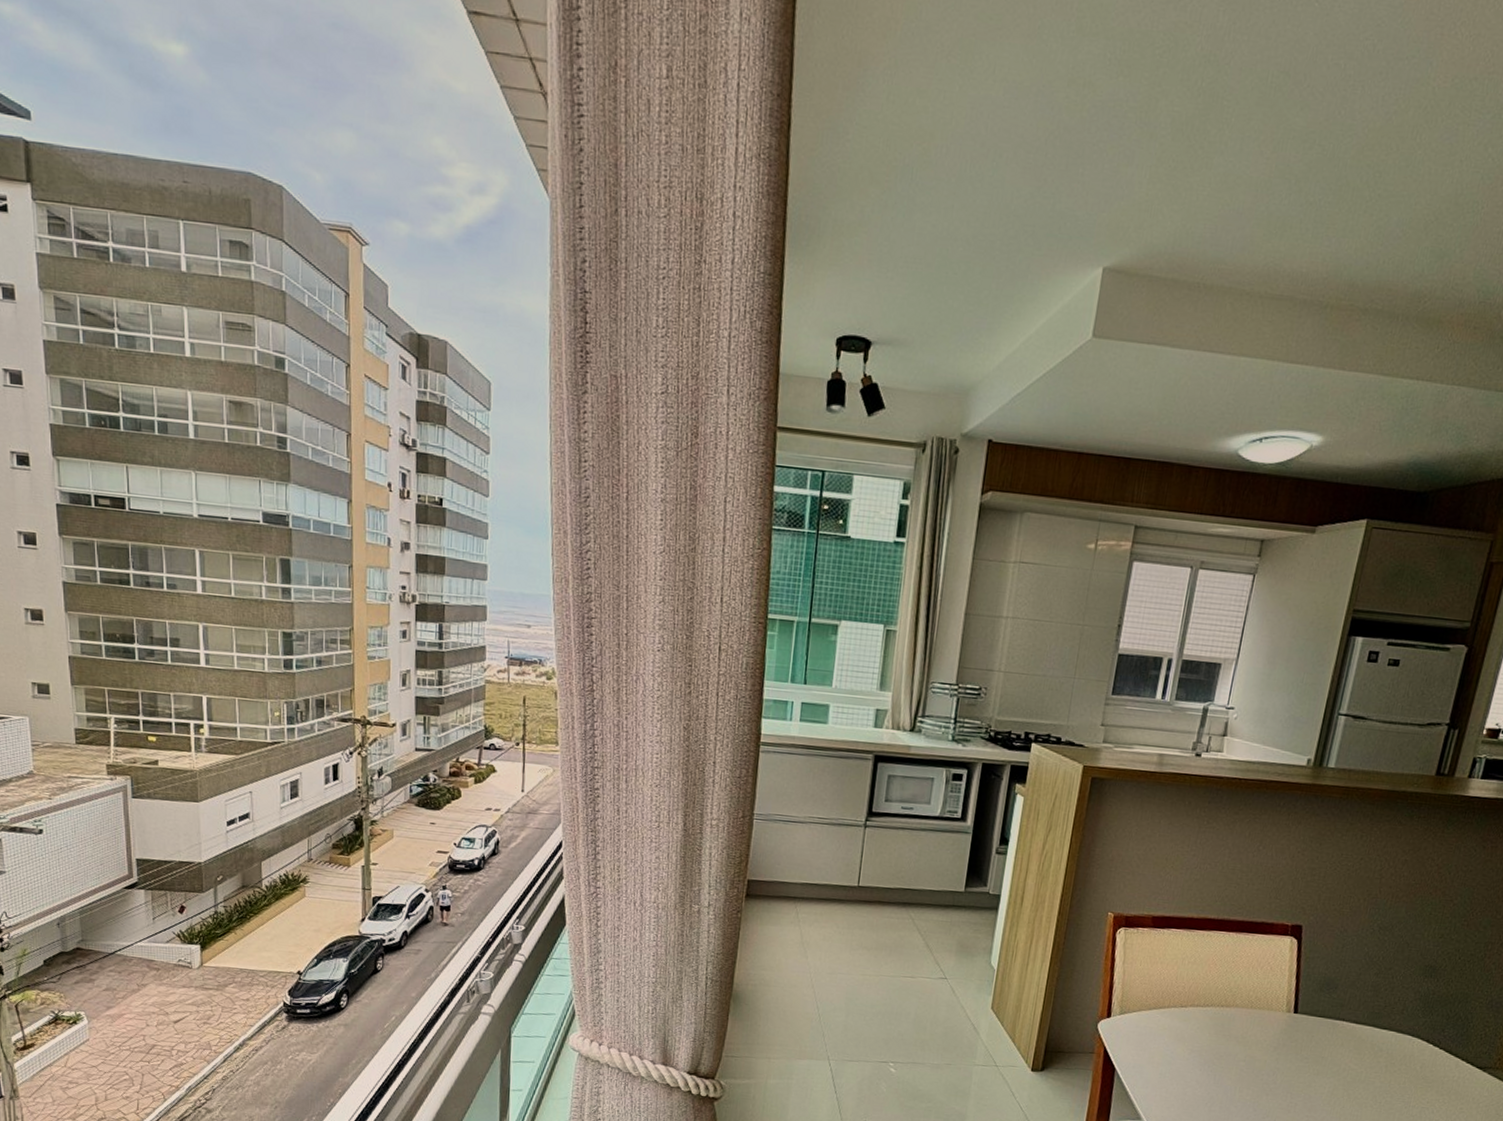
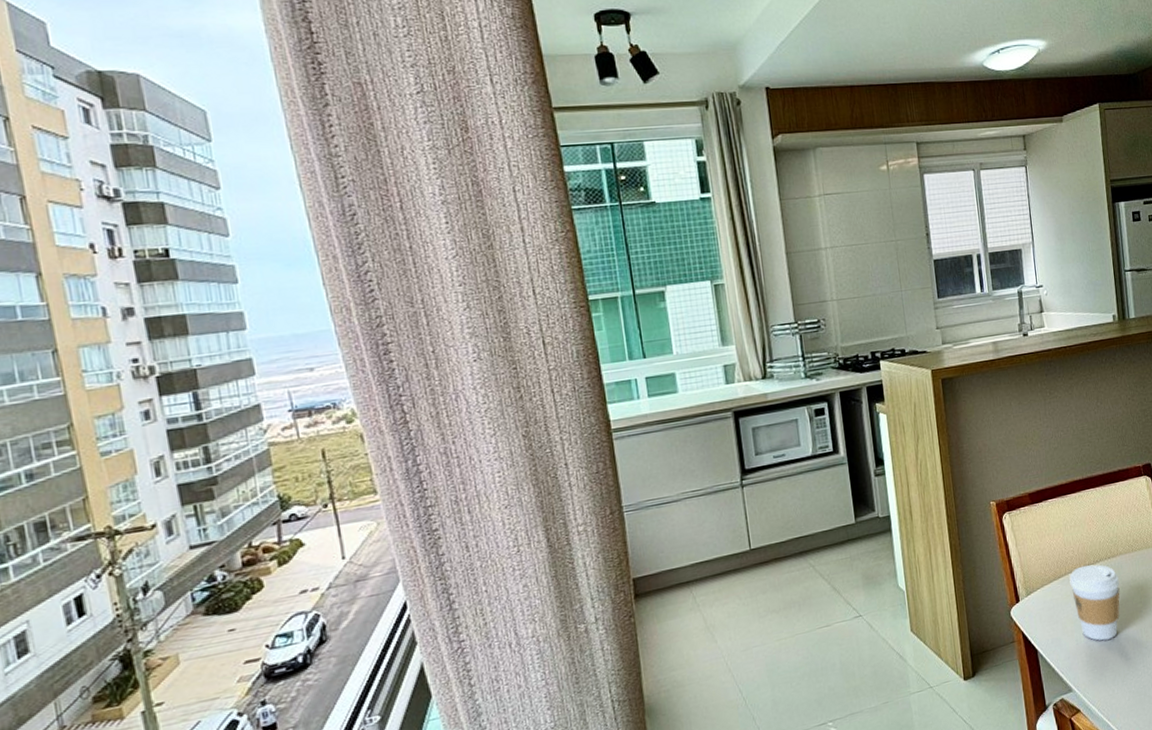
coffee cup: none [1169,1004,1227,1086] -> present [1069,564,1120,641]

